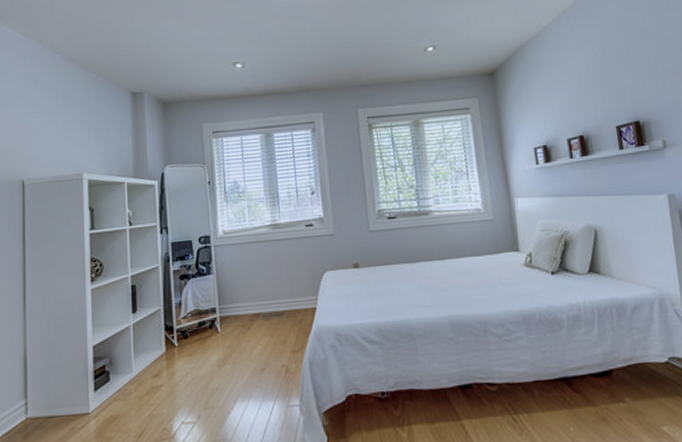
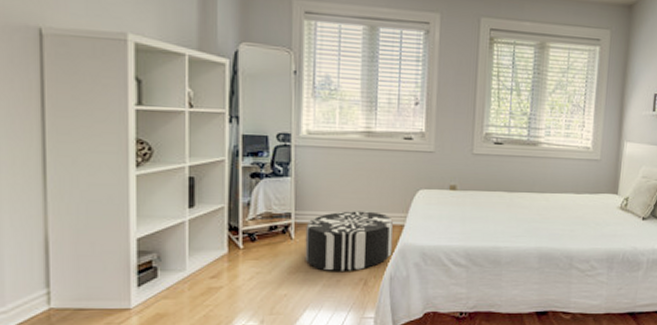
pouf: none [229,298,309,361] -> present [305,211,393,271]

